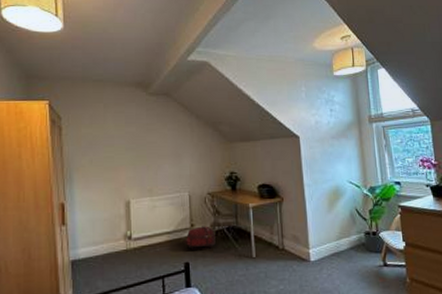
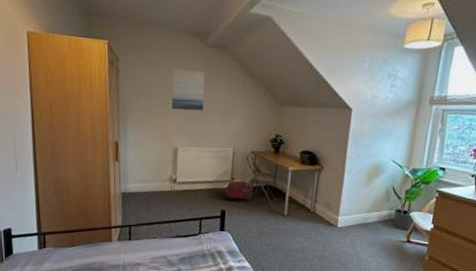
wall art: none [117,119,153,161] -> present [171,68,206,111]

